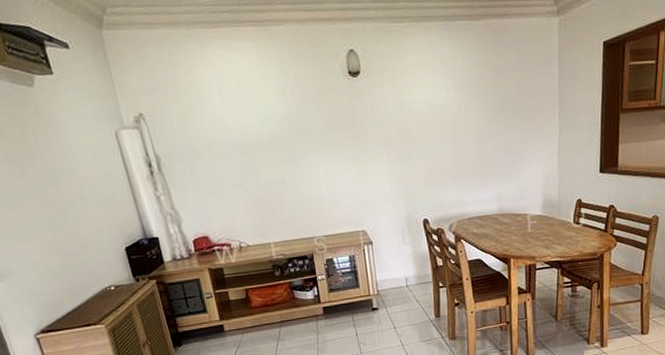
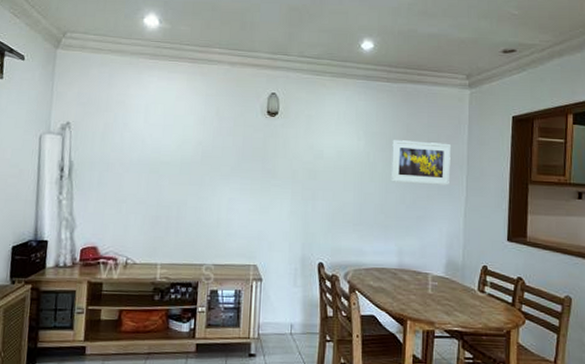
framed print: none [482,81,543,130] -> present [390,140,451,185]

